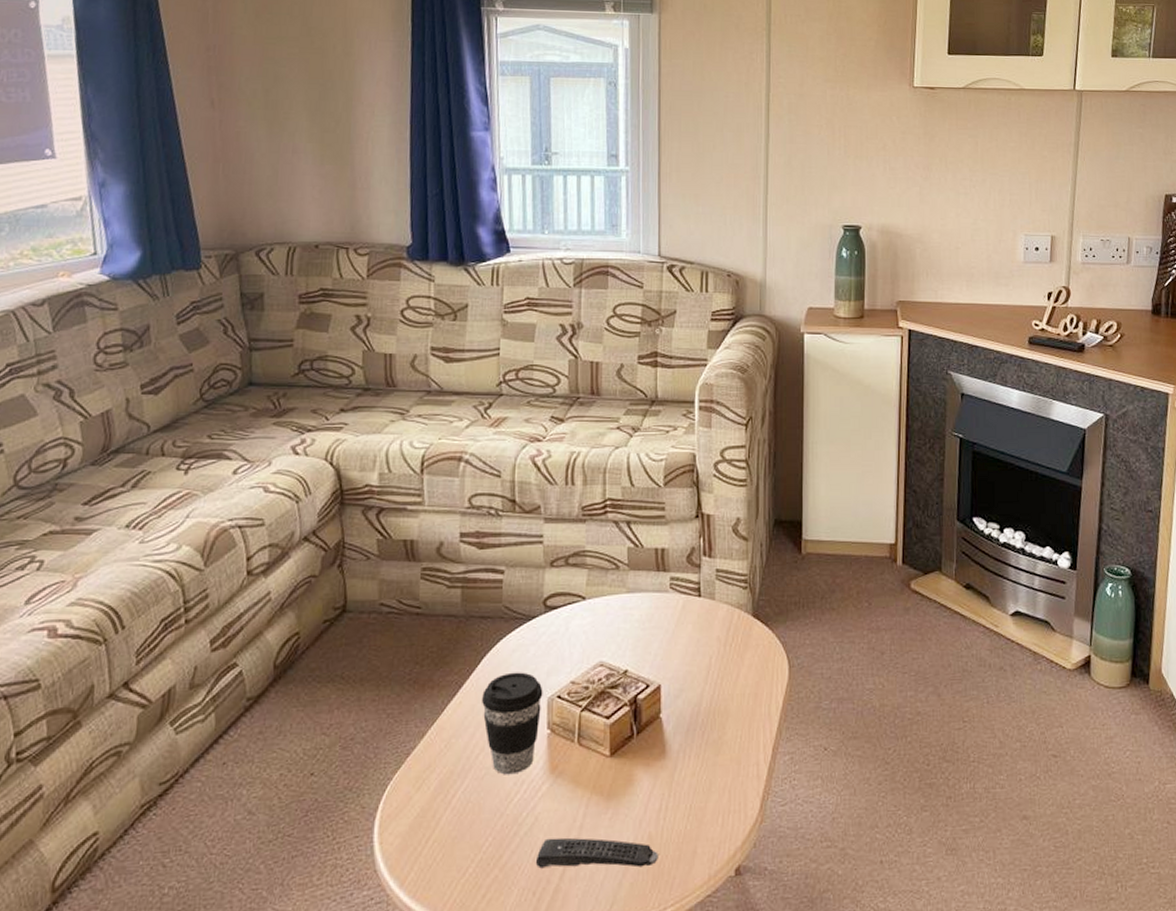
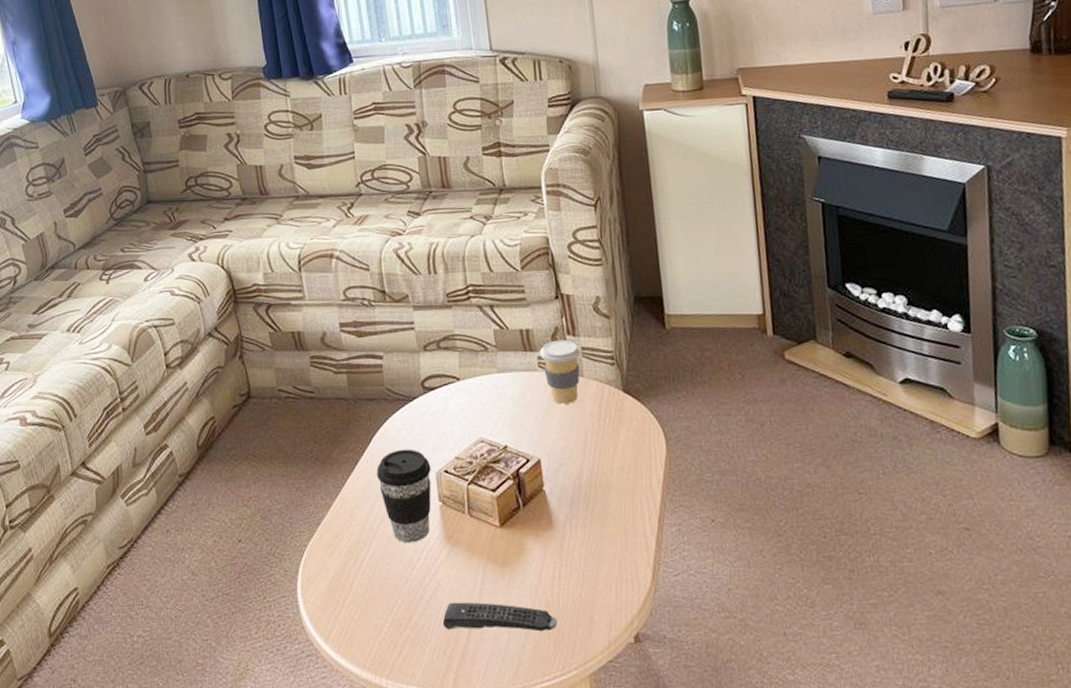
coffee cup: none [672,560,715,627] -> present [539,339,581,404]

